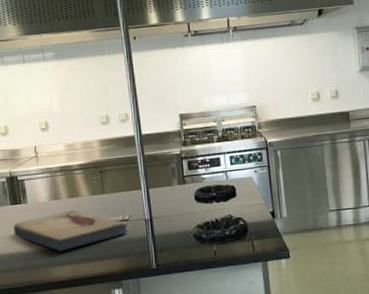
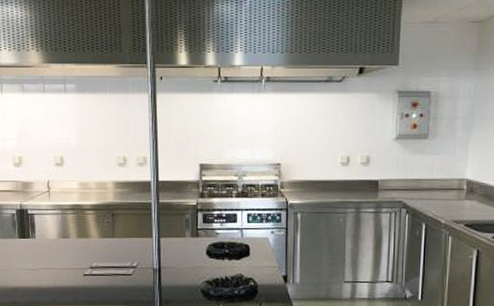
fish fossil: present [13,210,127,252] -> none [19,251,134,292]

